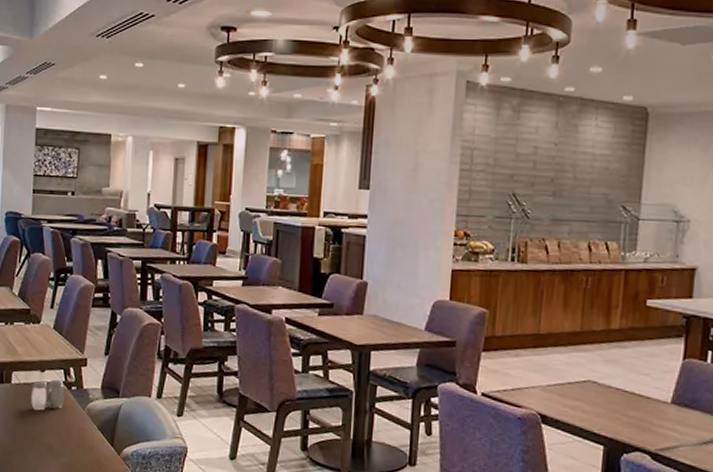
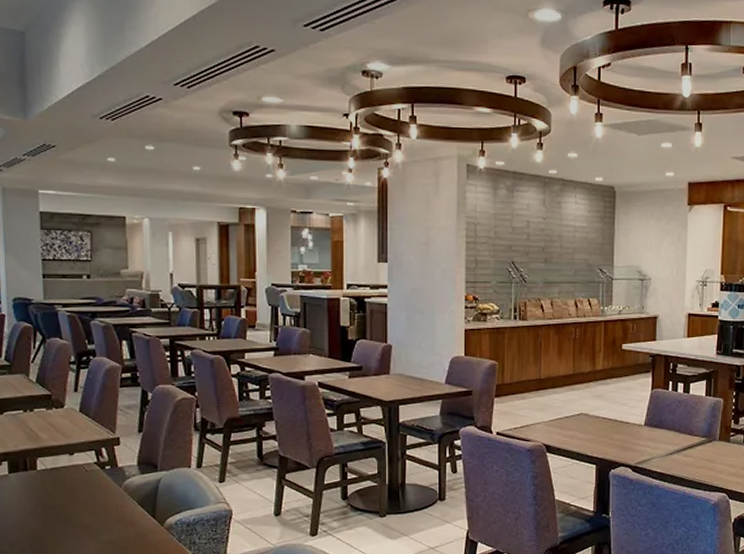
salt and pepper shaker: present [31,379,65,411] -> none [61,461,99,494]

